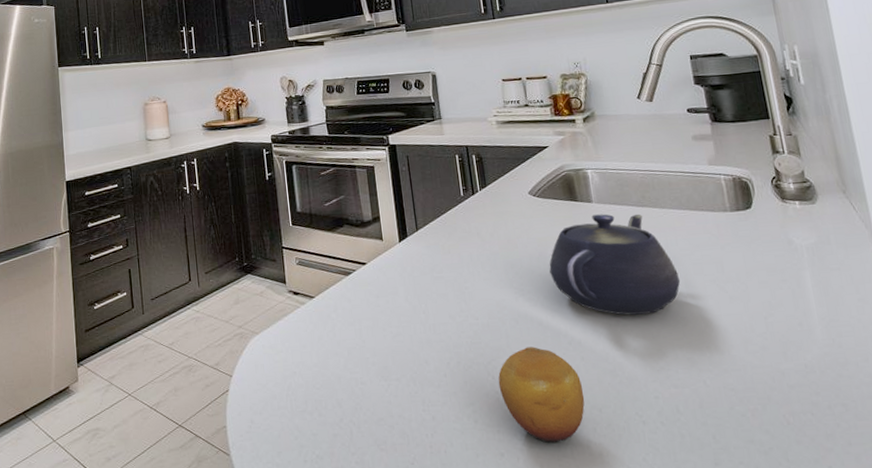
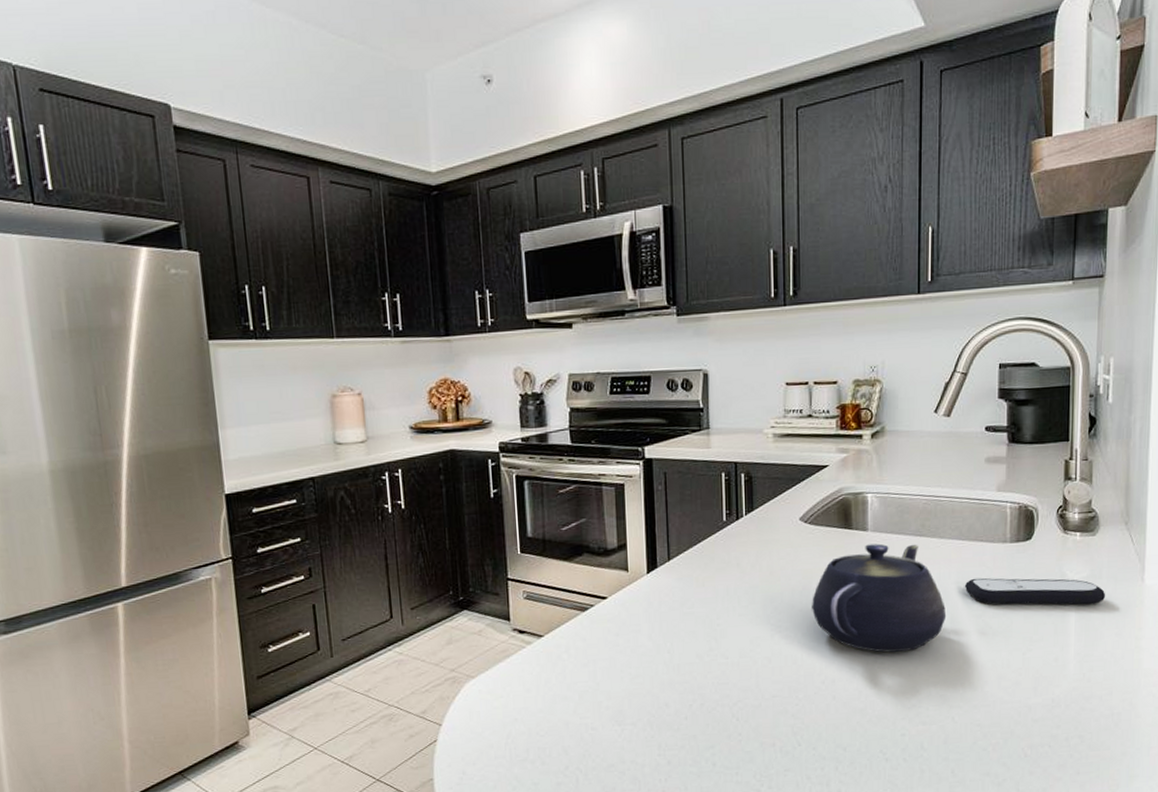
fruit: present [498,347,585,444] -> none [742,686,831,784]
remote control: none [693,244,839,271] -> present [964,577,1106,605]

